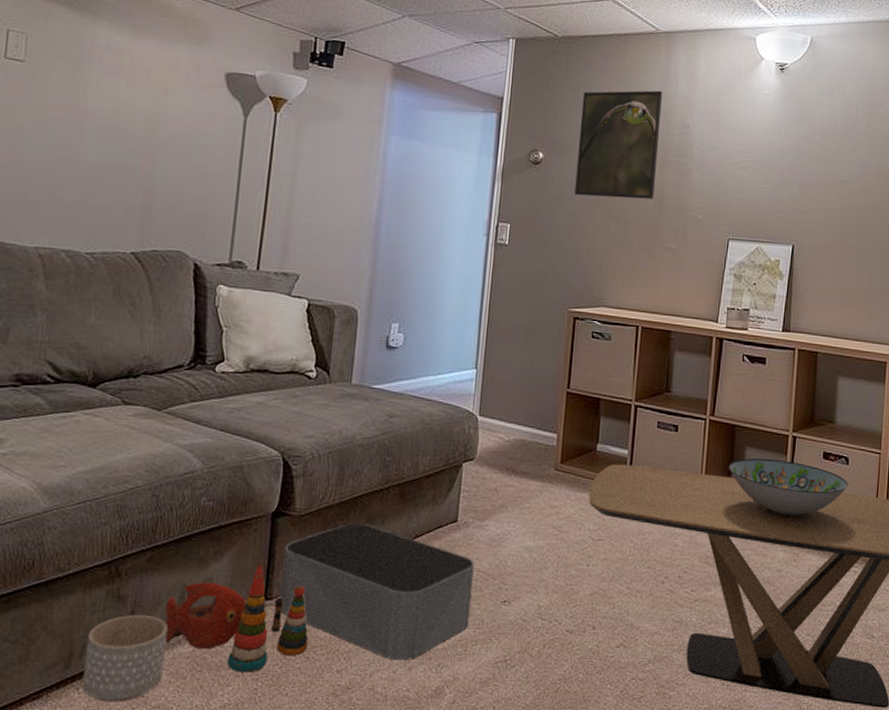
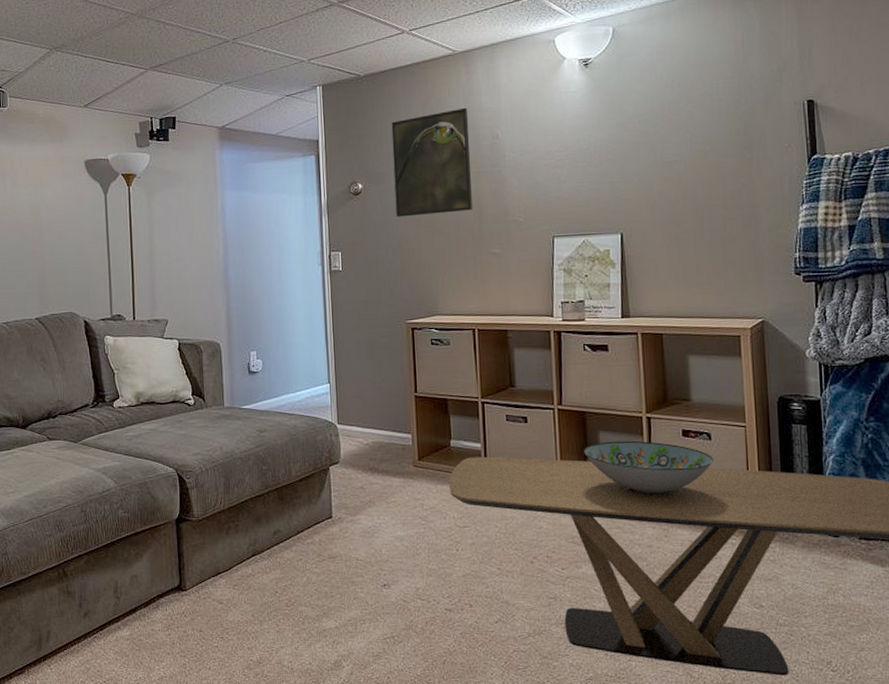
planter: present [81,614,168,702] -> none [50,606,111,676]
stacking toy: present [164,561,309,673] -> none [105,560,221,651]
storage bin: present [279,523,474,660] -> none [190,524,355,638]

